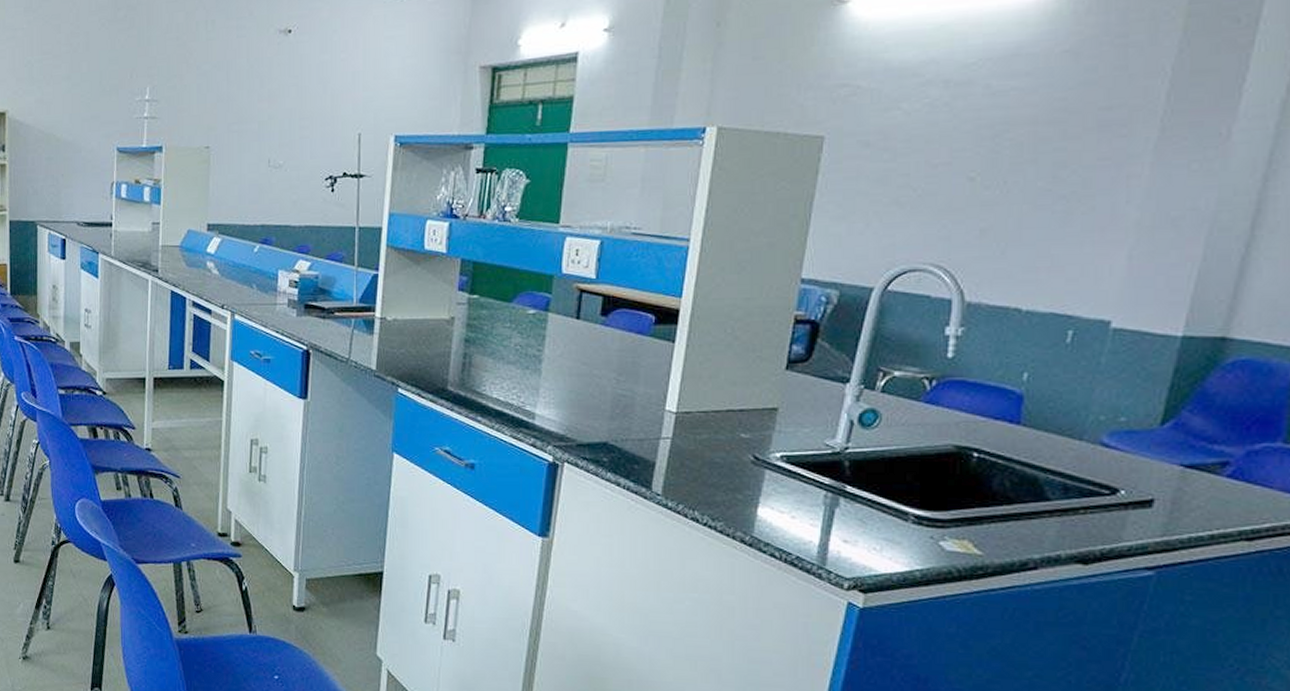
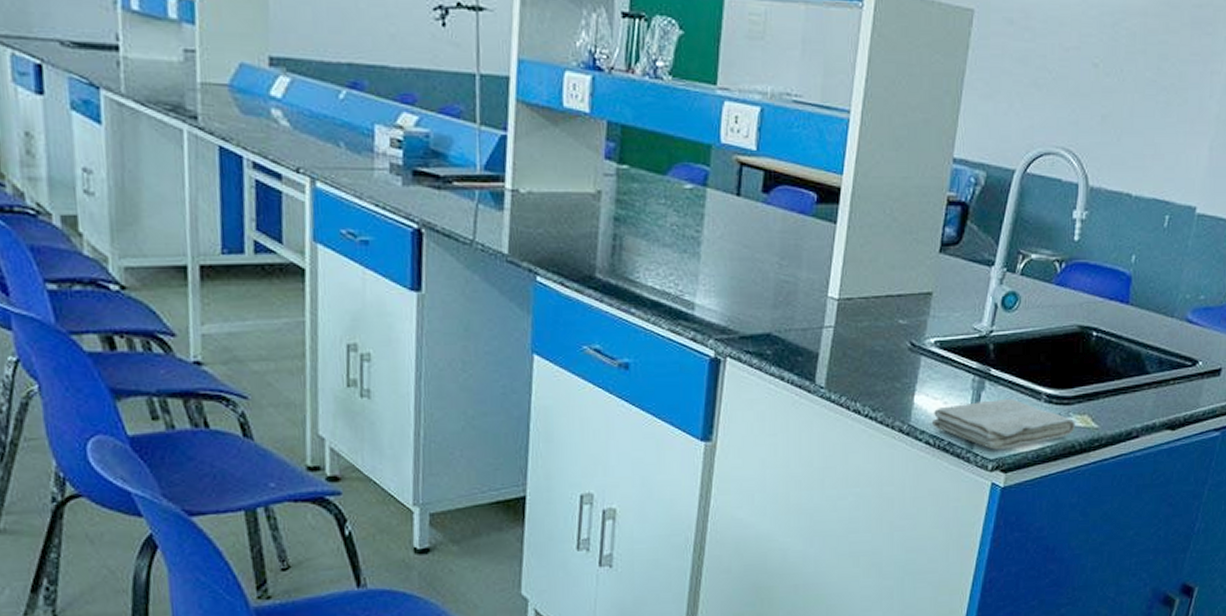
washcloth: none [777,516,953,569] -> present [931,398,1076,450]

